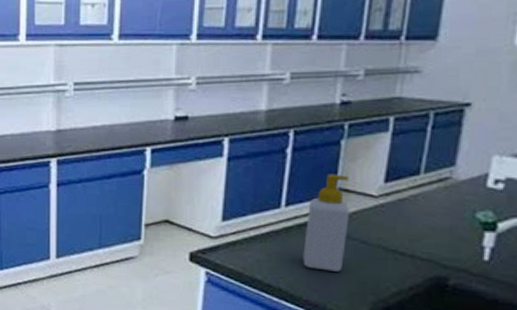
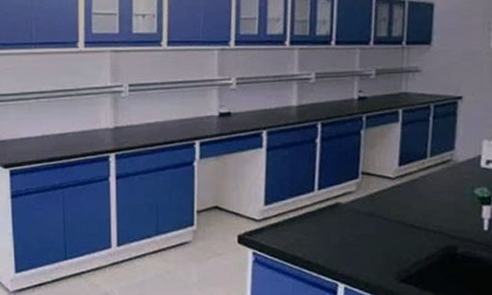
soap bottle: present [303,174,350,272] -> none [336,160,372,246]

